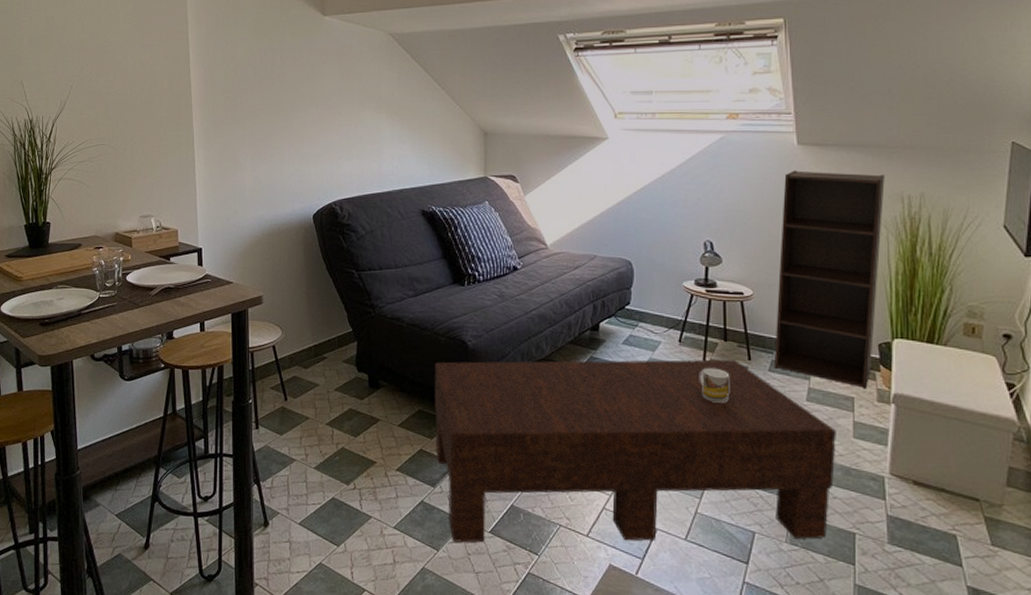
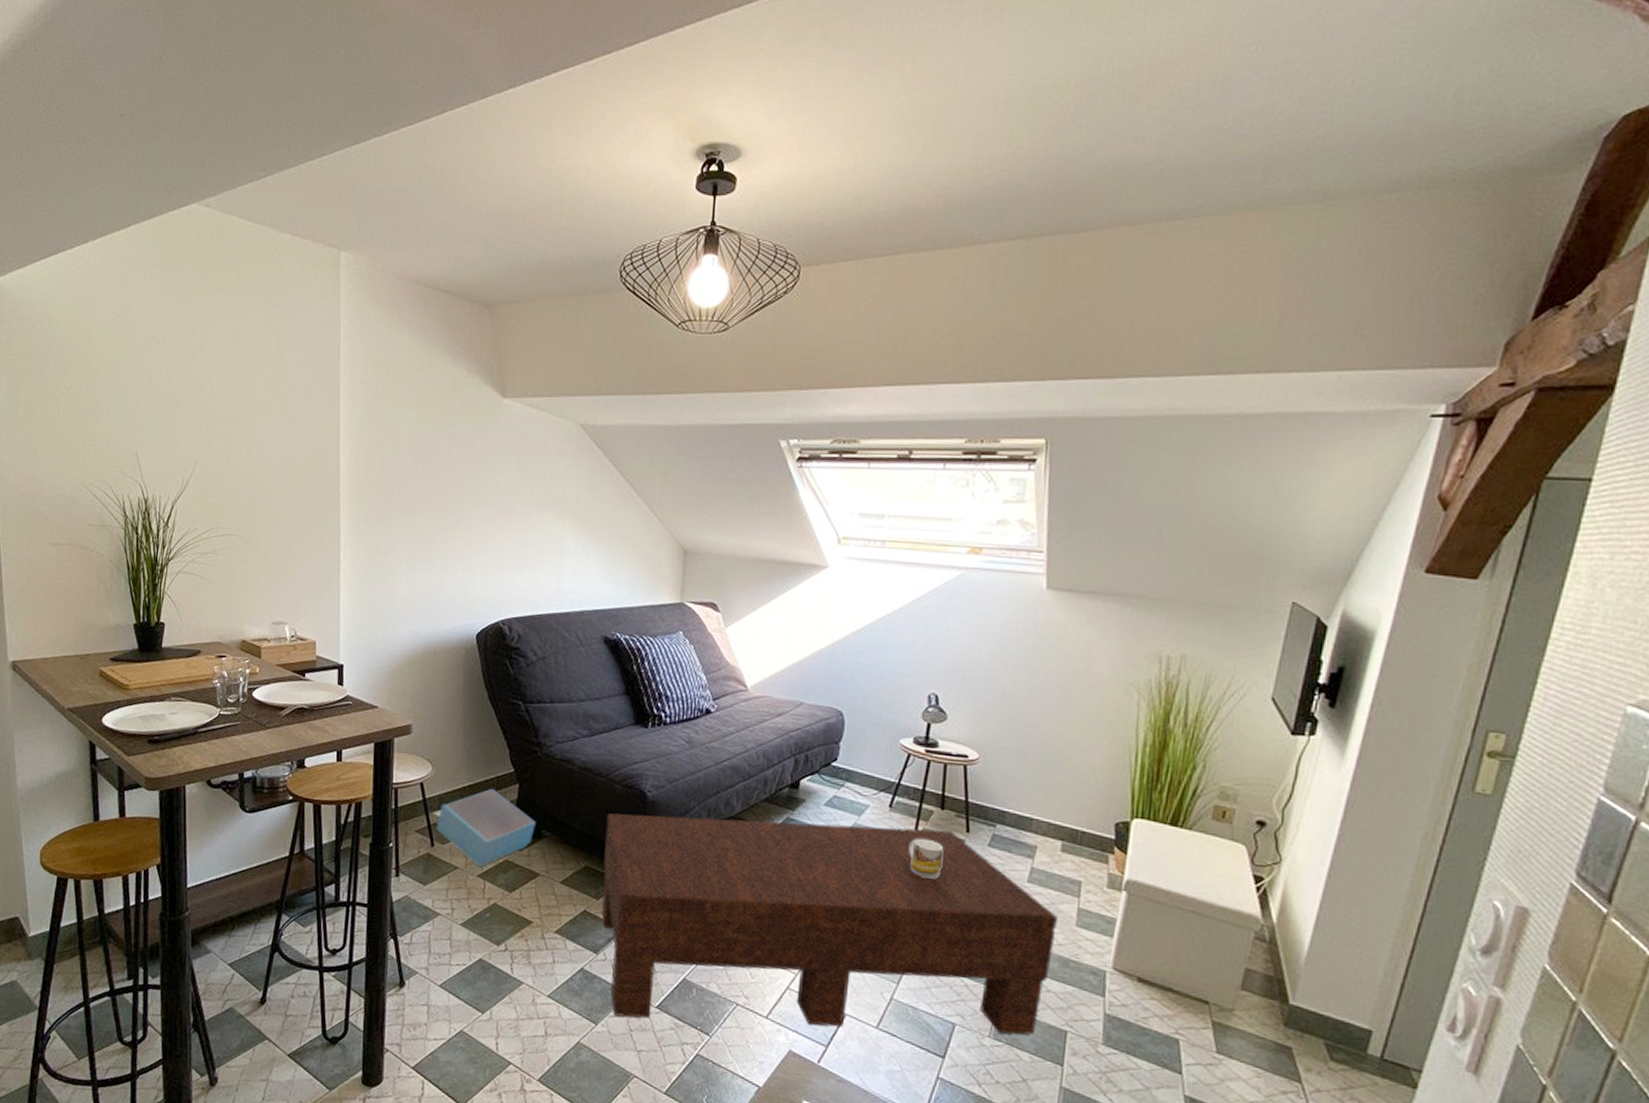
storage bin: none [284,346,374,417] -> present [432,788,536,868]
shelf: present [773,170,885,390] -> none [994,618,1143,873]

